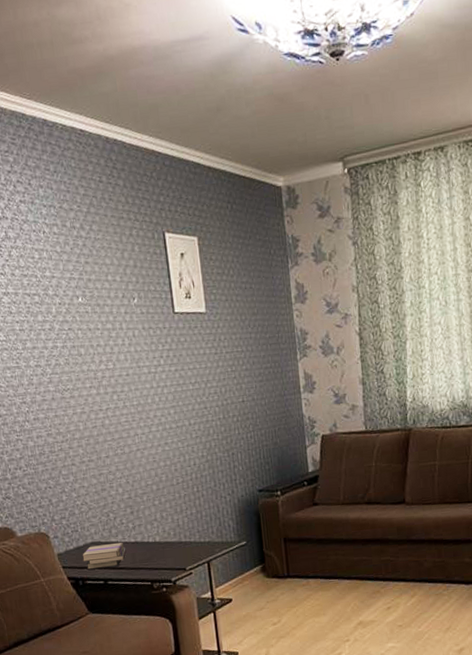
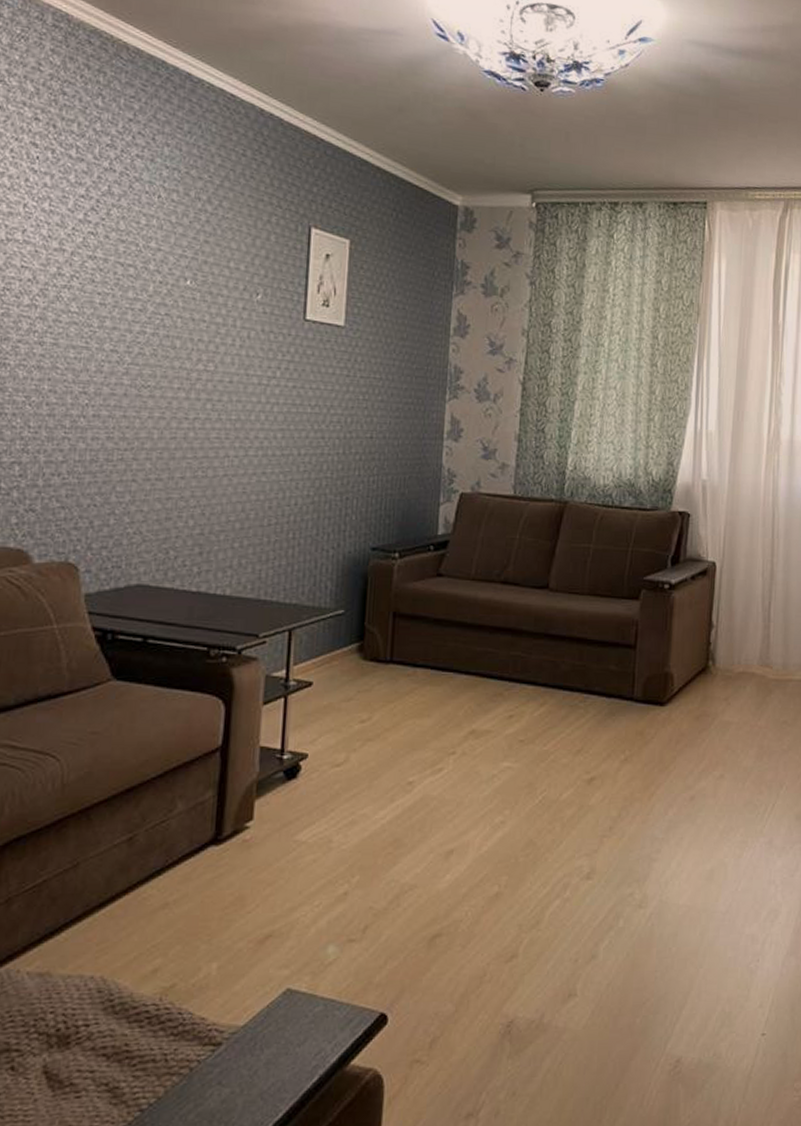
books: present [82,542,127,570] -> none [119,589,183,621]

